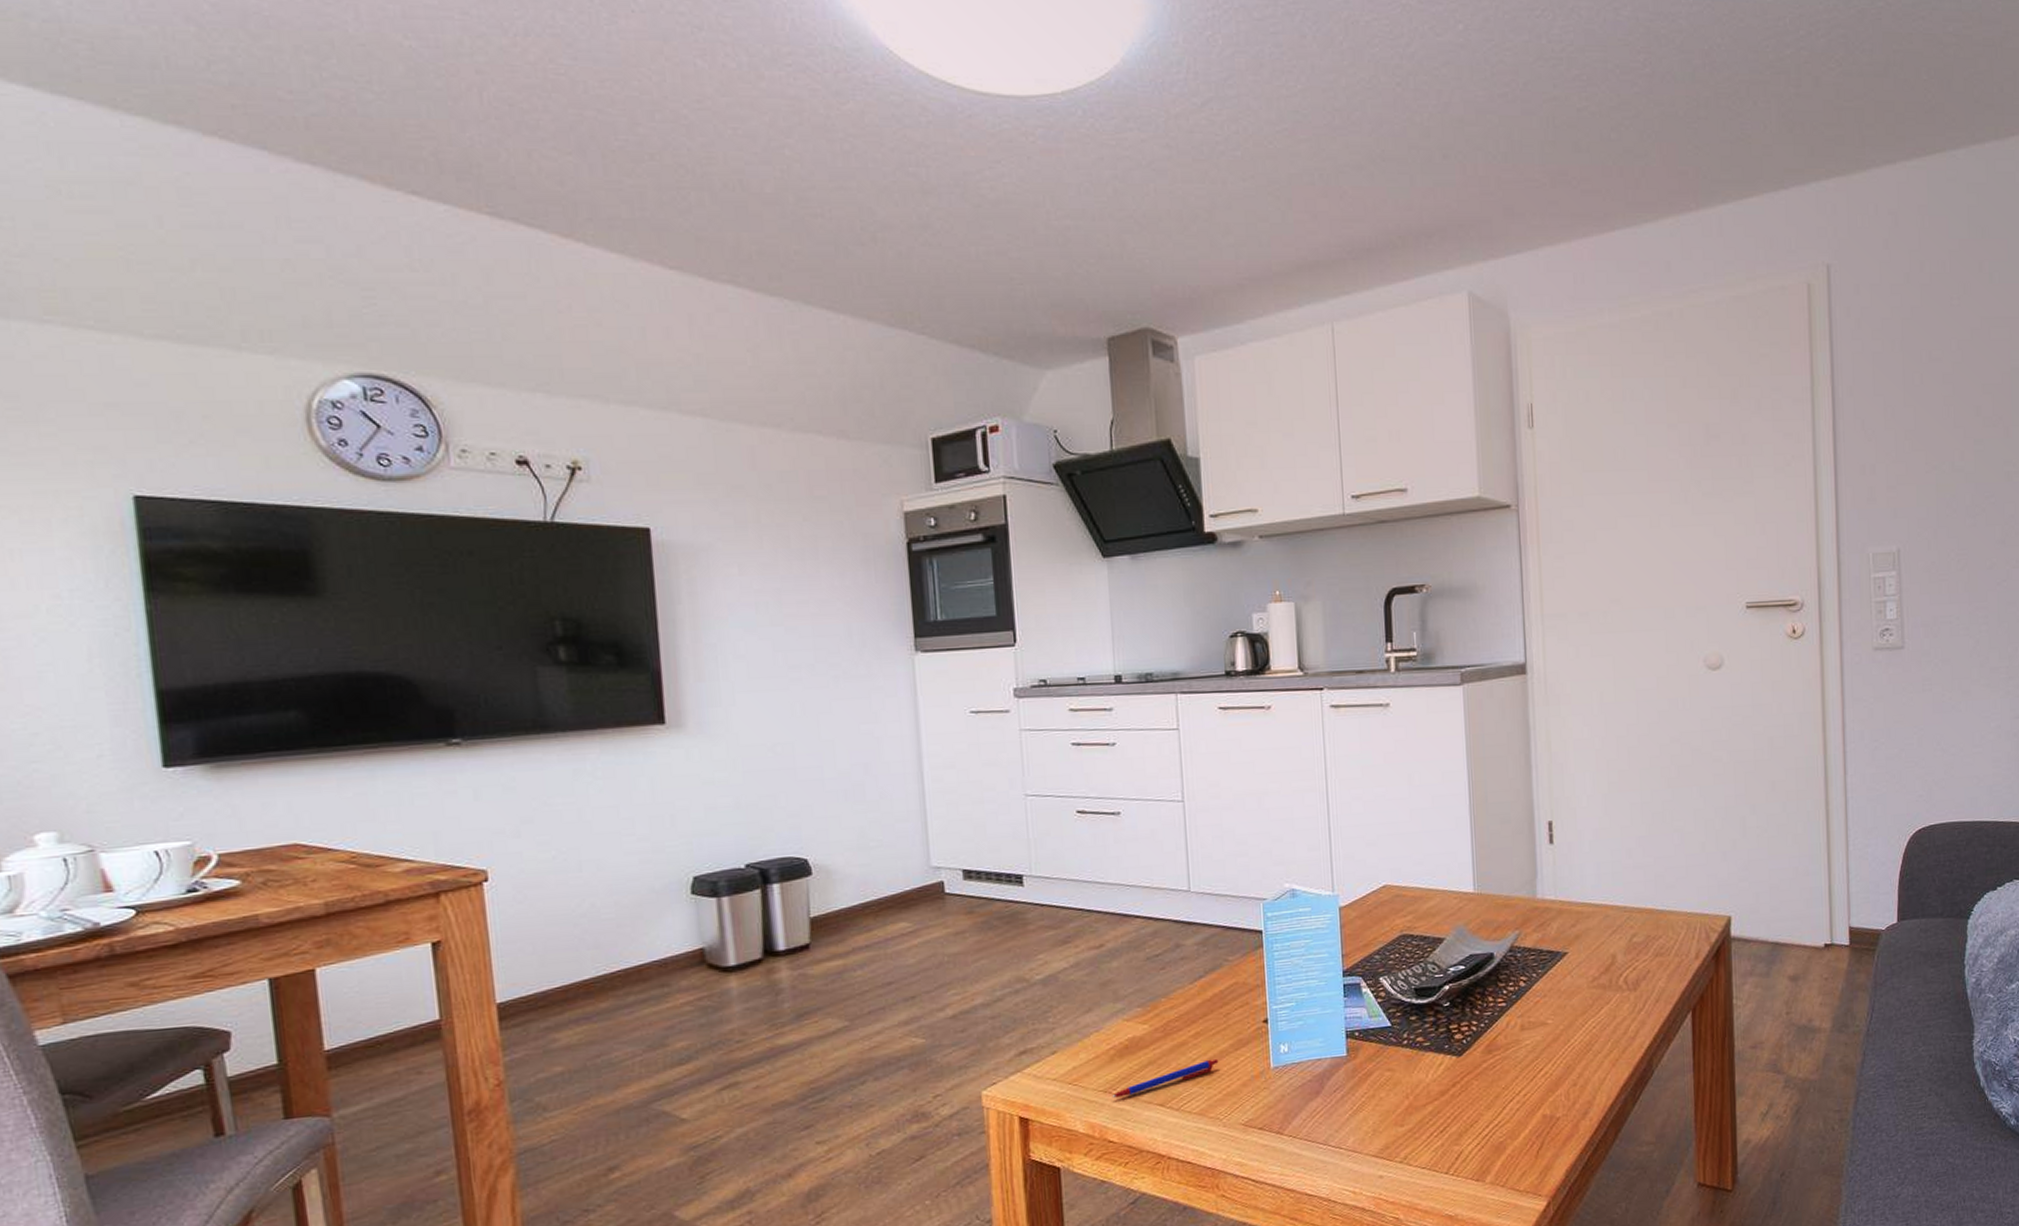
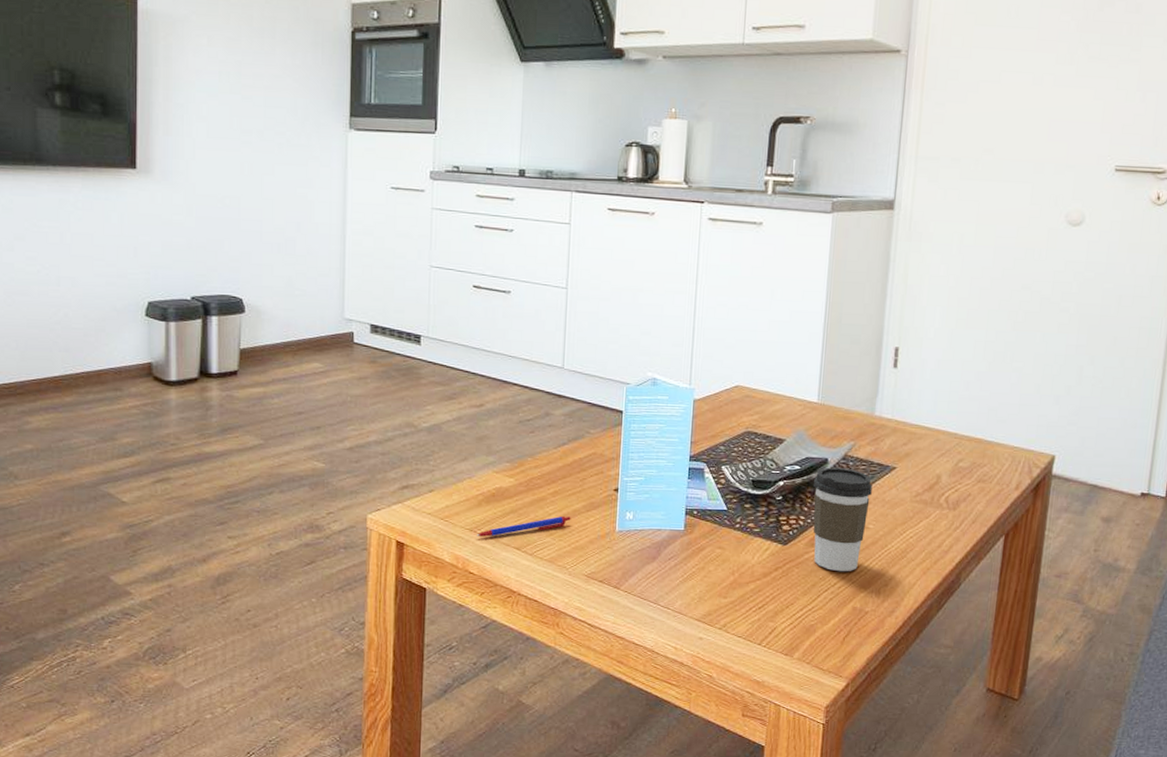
coffee cup: none [1482,961,1545,1078] -> present [813,467,872,572]

